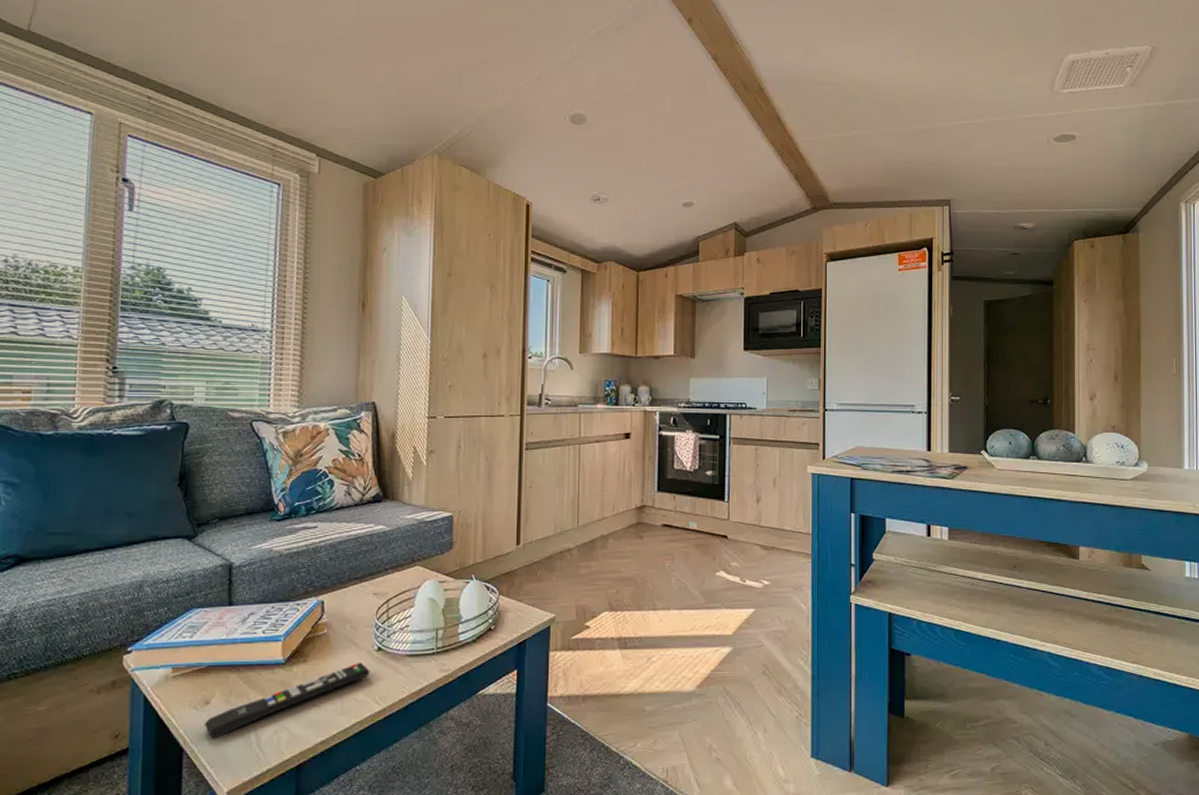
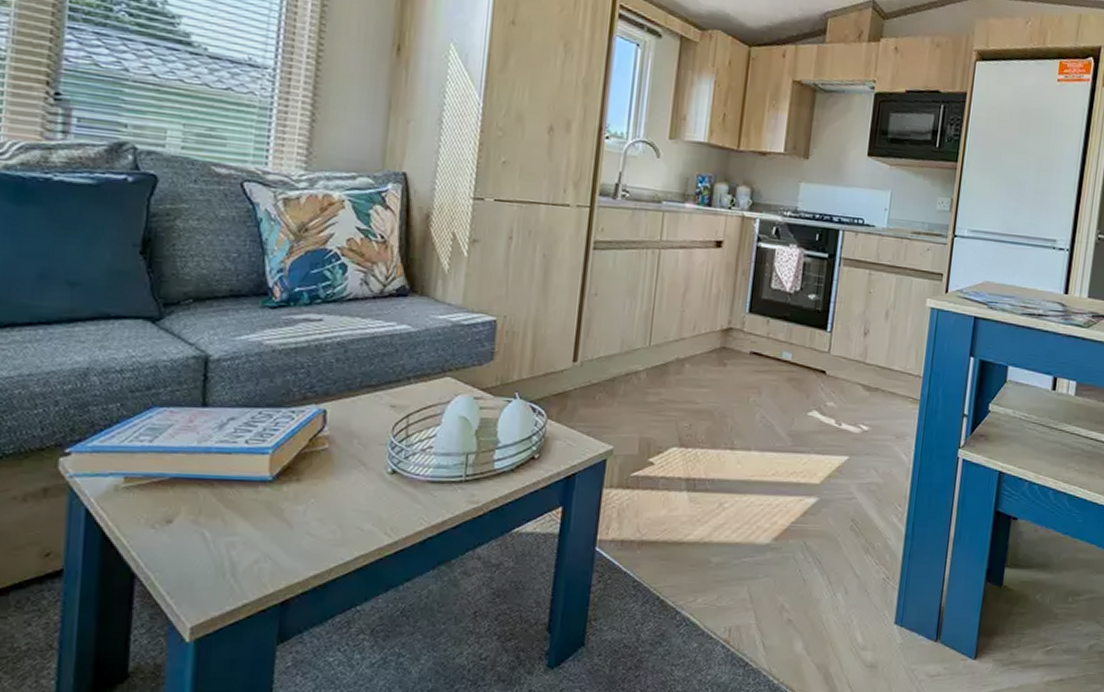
remote control: present [205,661,370,739] -> none [165,485,381,565]

